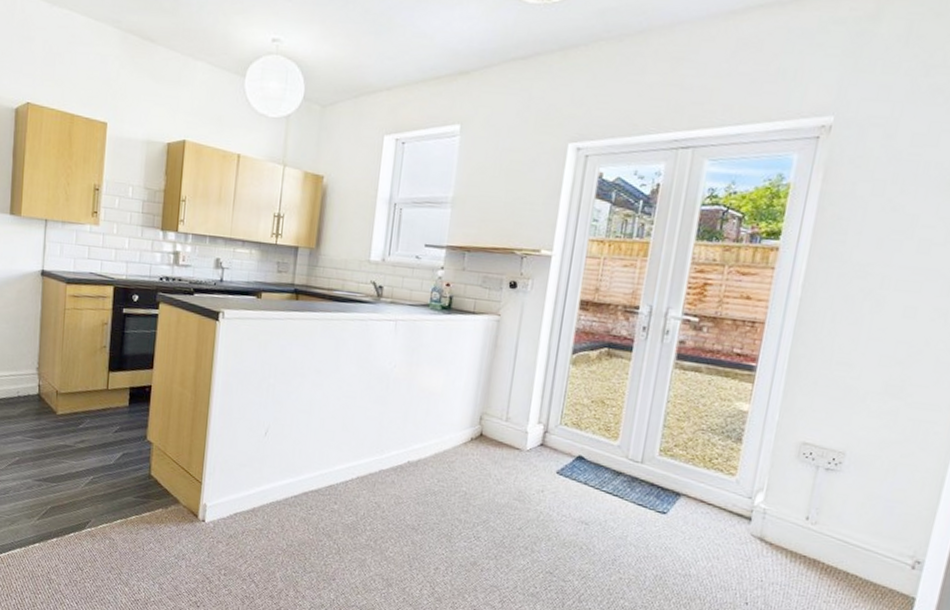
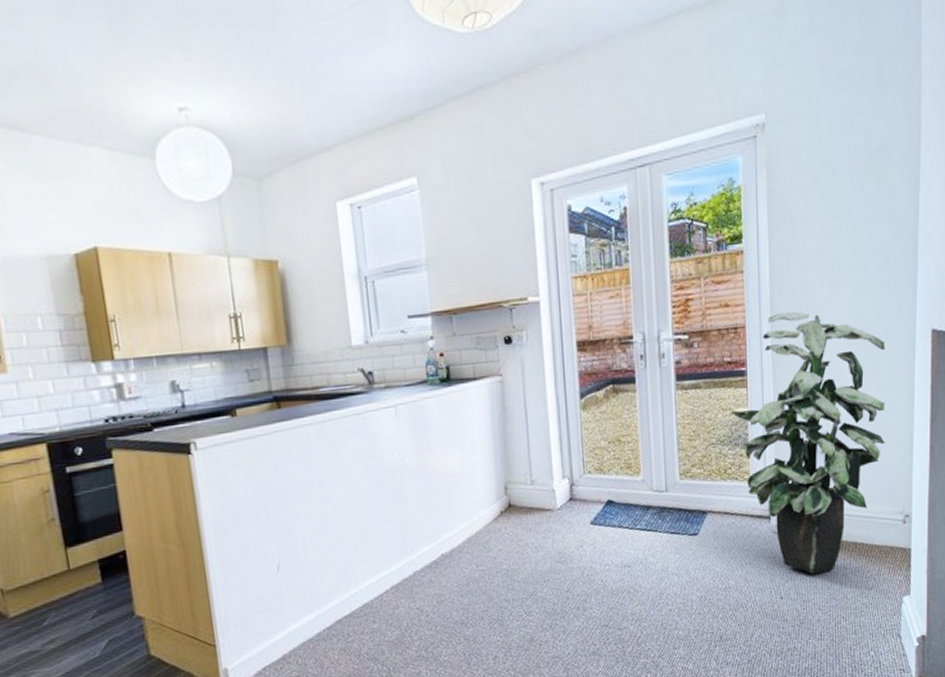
indoor plant: none [728,317,931,594] -> present [730,311,885,574]

